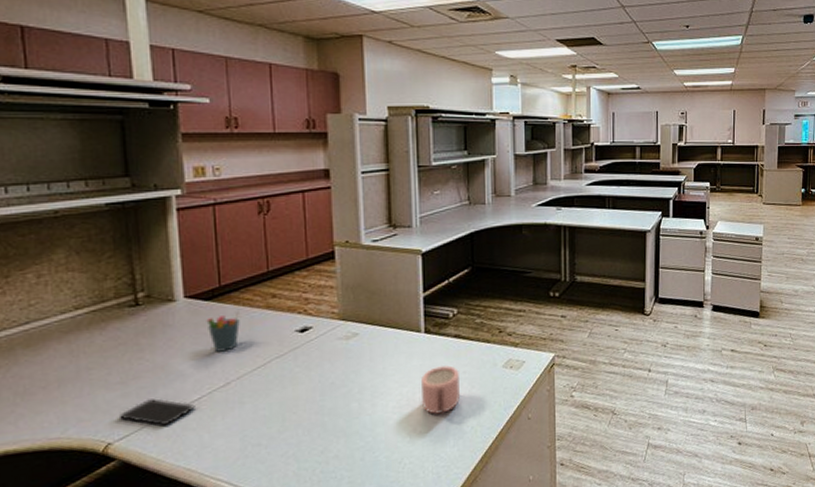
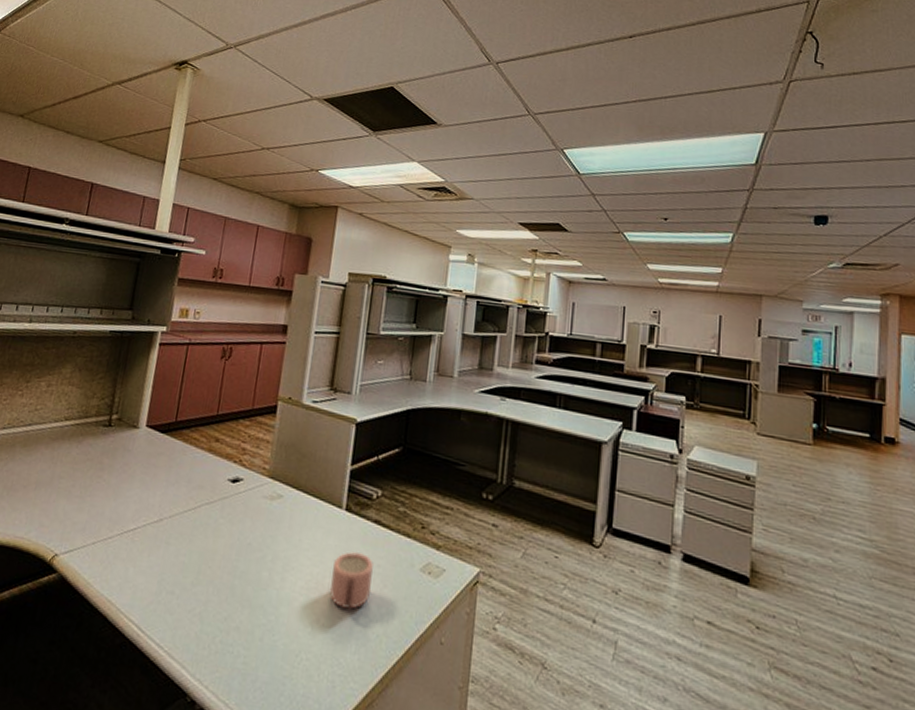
smartphone: present [120,398,195,426] -> none [70,519,130,550]
pen holder: present [206,307,240,352] -> none [157,444,187,487]

